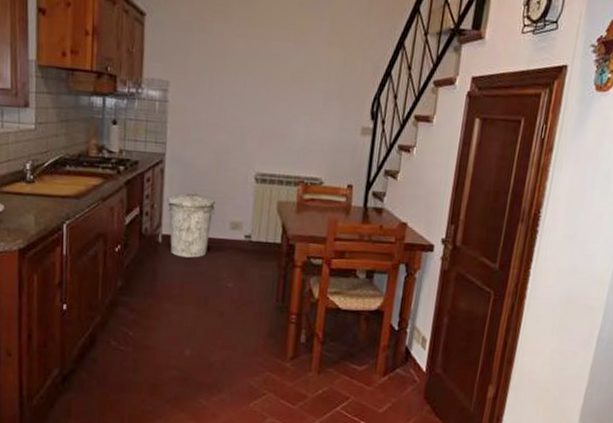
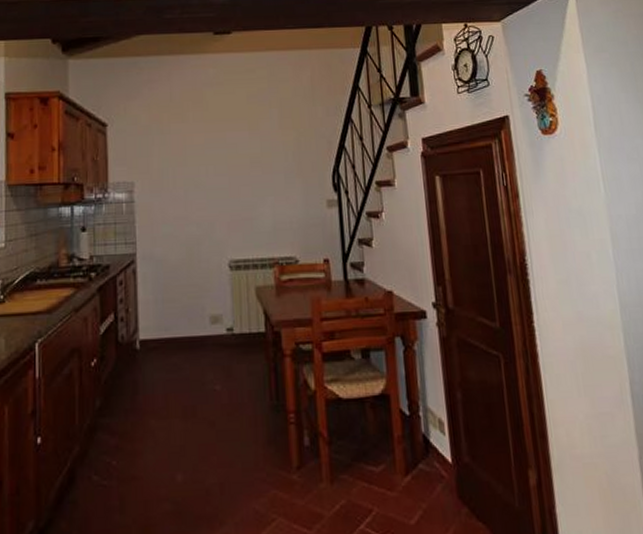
trash can: present [167,190,215,258] -> none [142,287,192,363]

